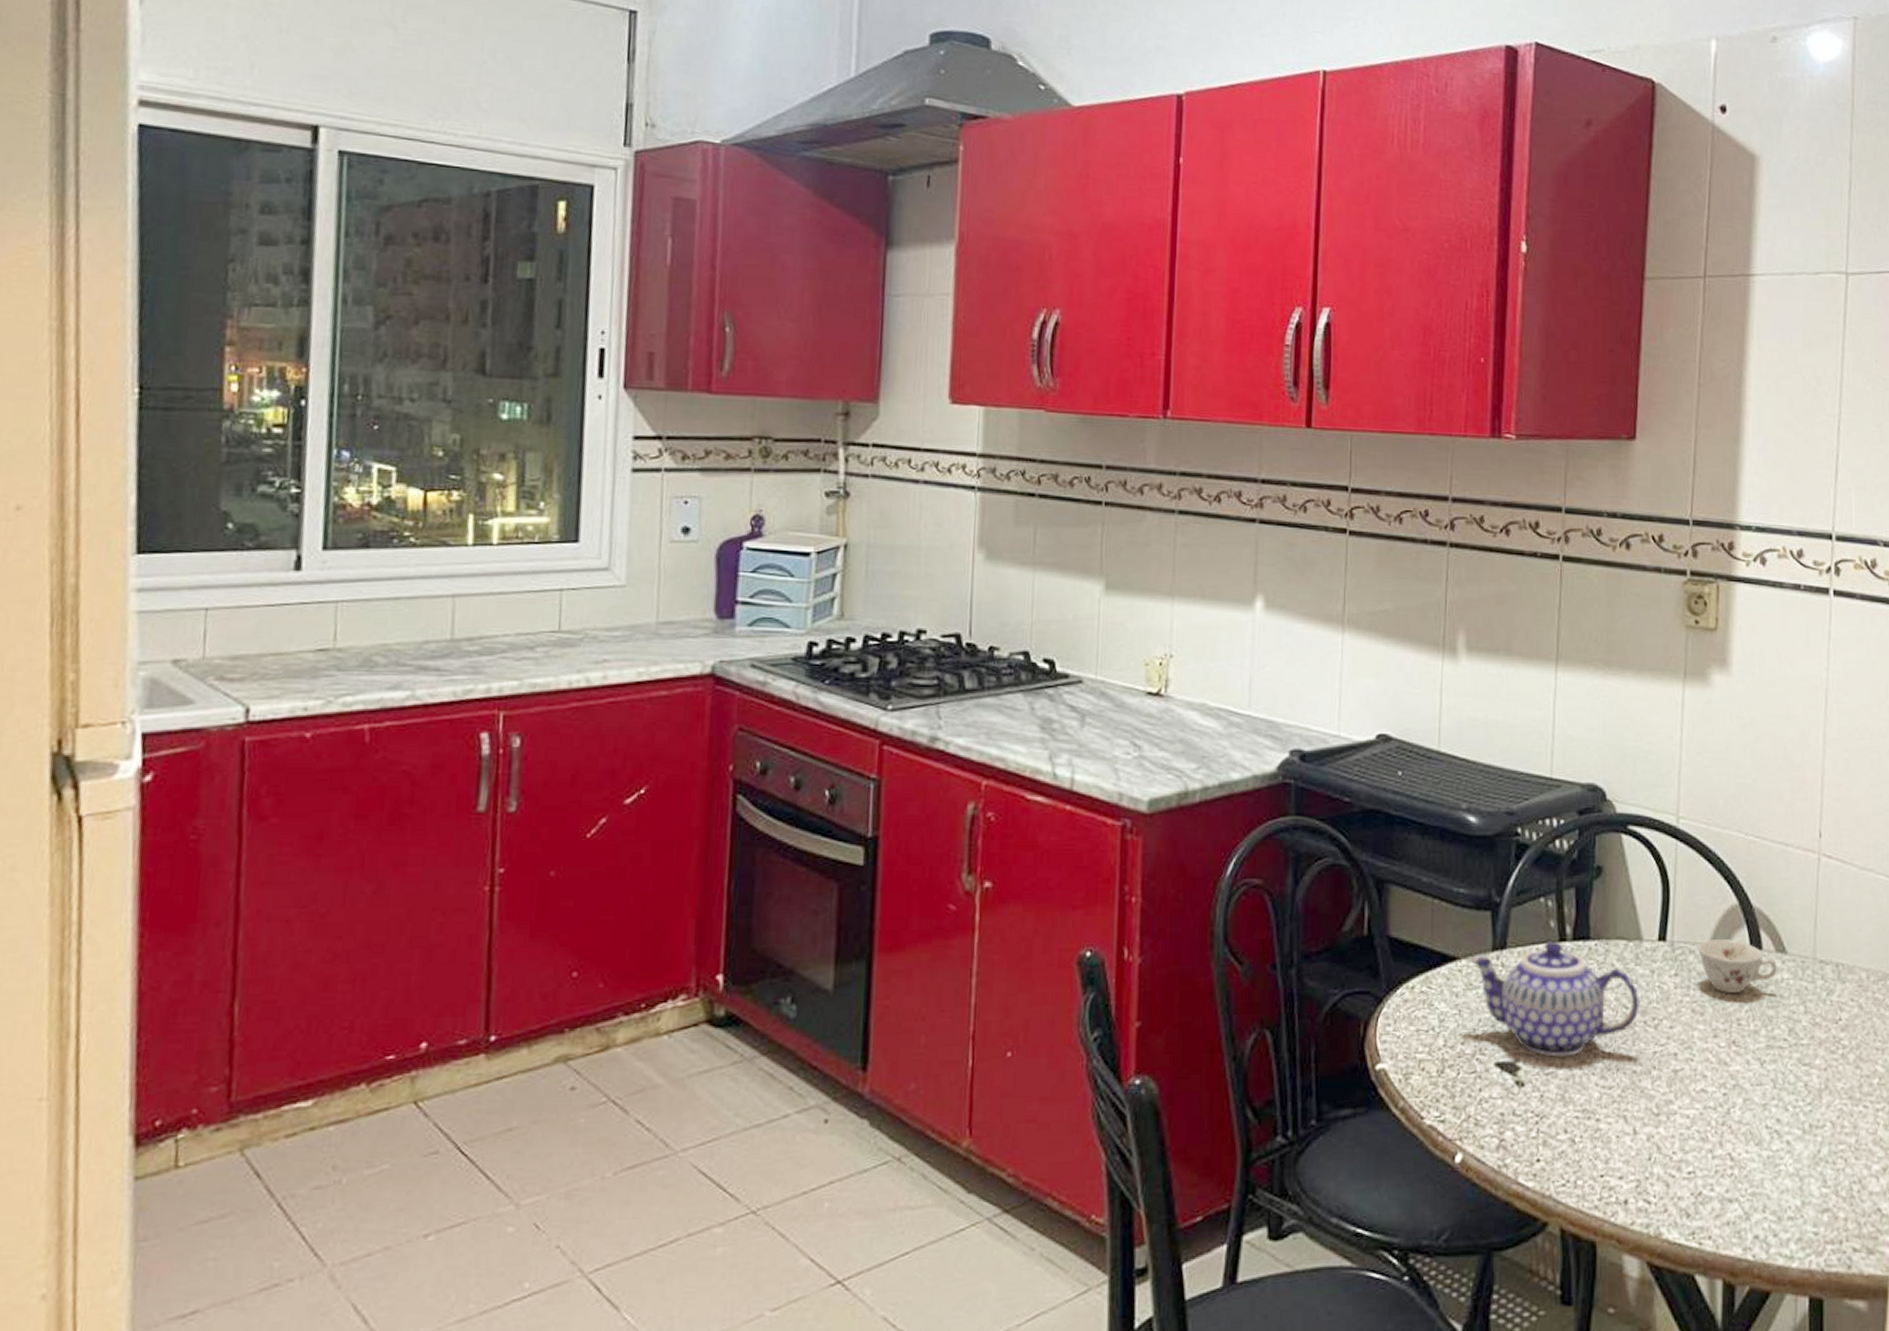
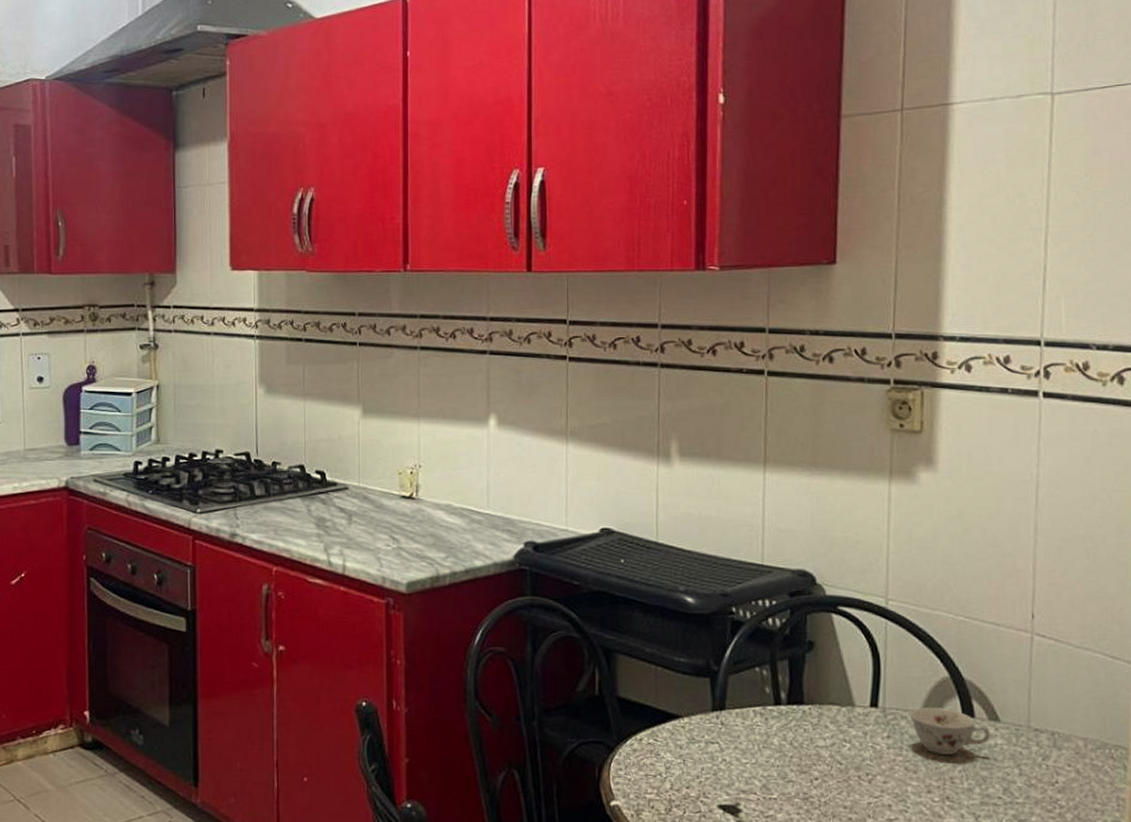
teapot: present [1468,942,1639,1057] -> none [690,705,853,803]

